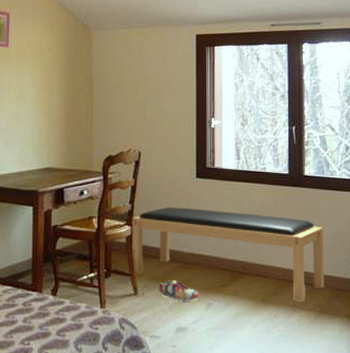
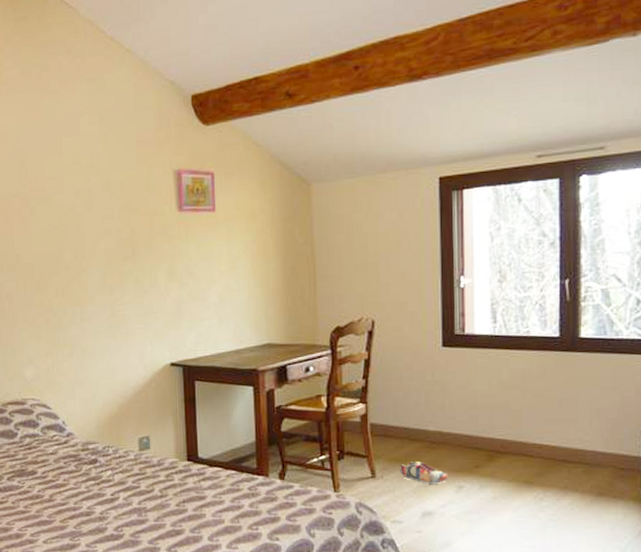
bench: present [132,207,324,301] -> none [367,381,604,482]

